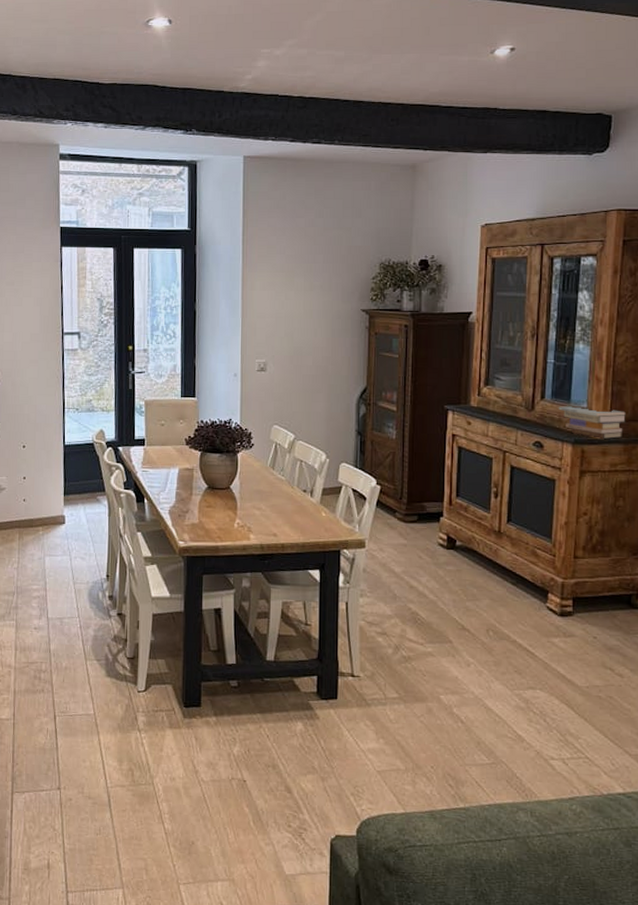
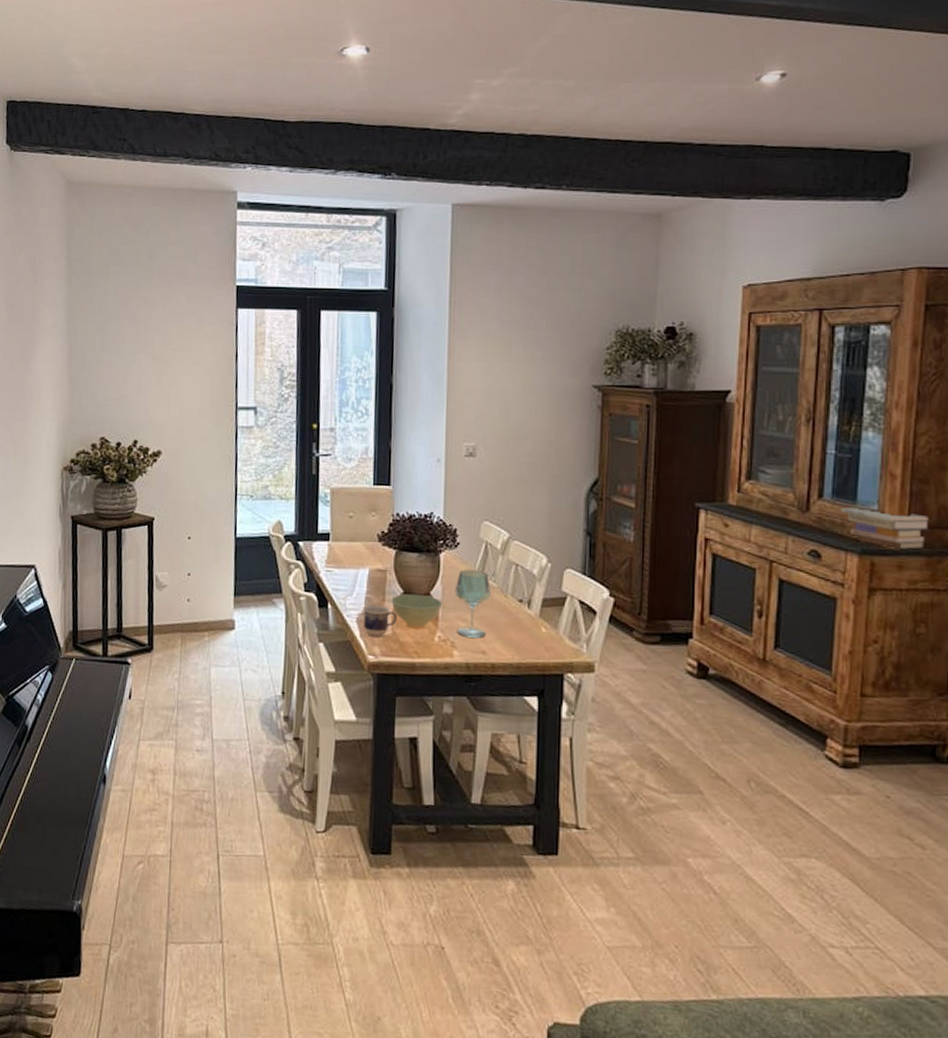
cup: none [174,498,203,526] -> present [363,605,397,637]
bowl: none [197,488,241,518] -> present [391,593,443,629]
wine glass: none [250,466,281,523] -> present [454,569,492,638]

